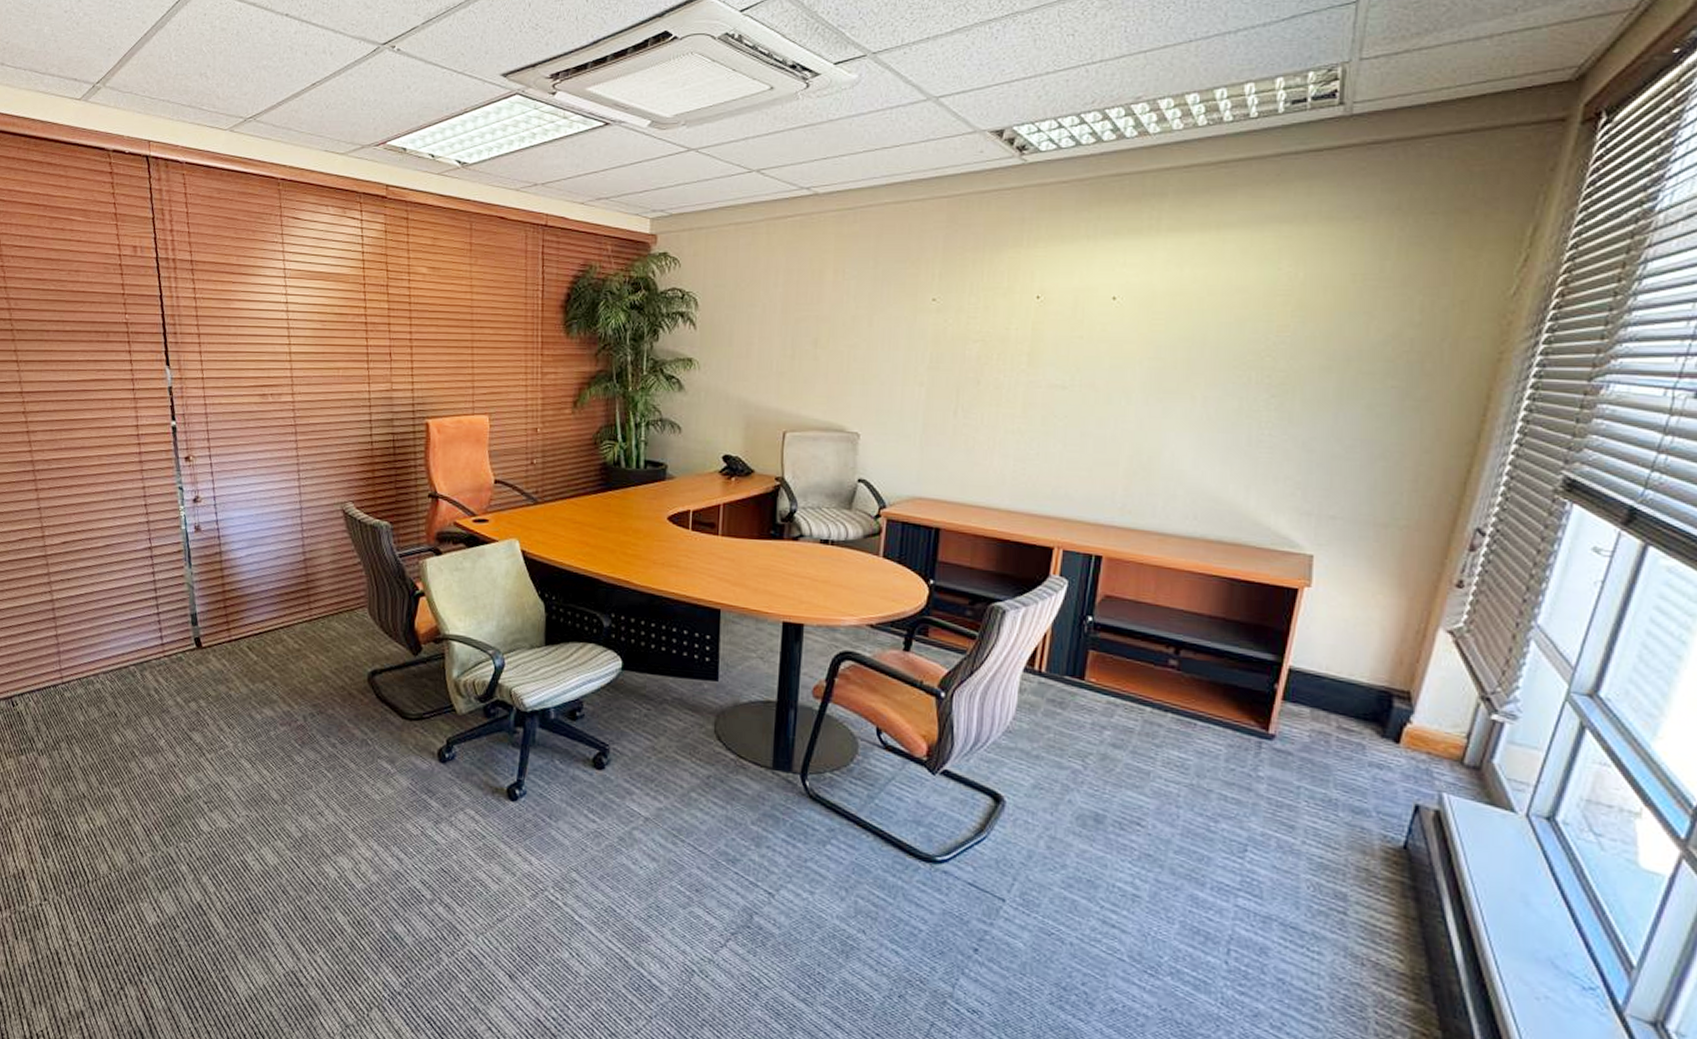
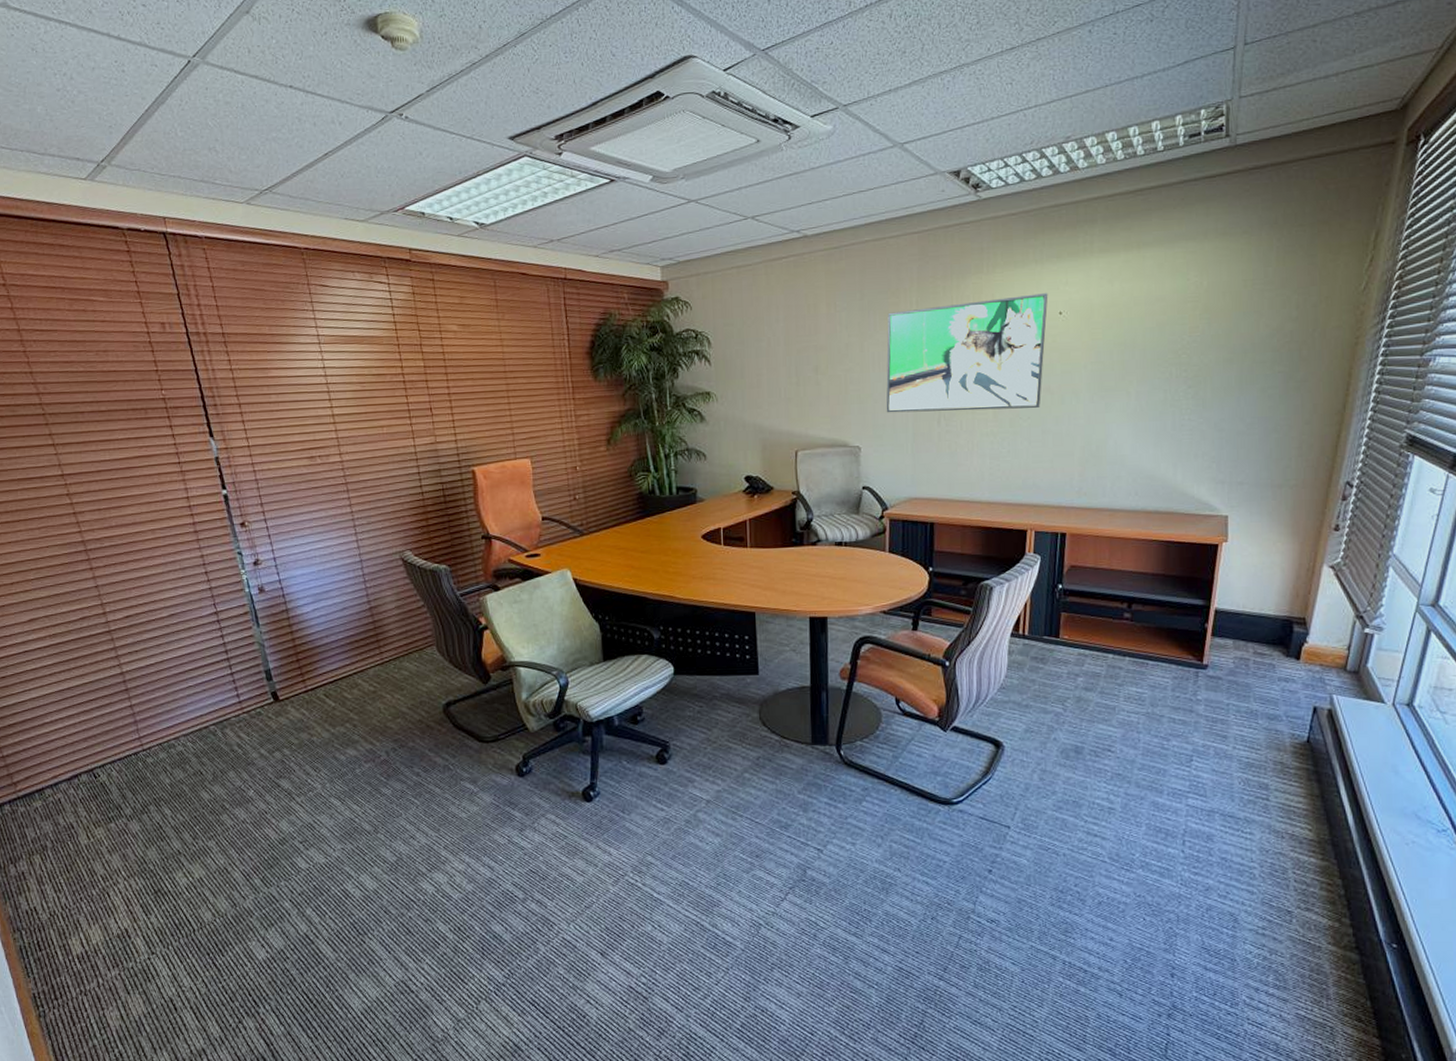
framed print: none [893,274,1101,407] -> present [886,293,1048,413]

